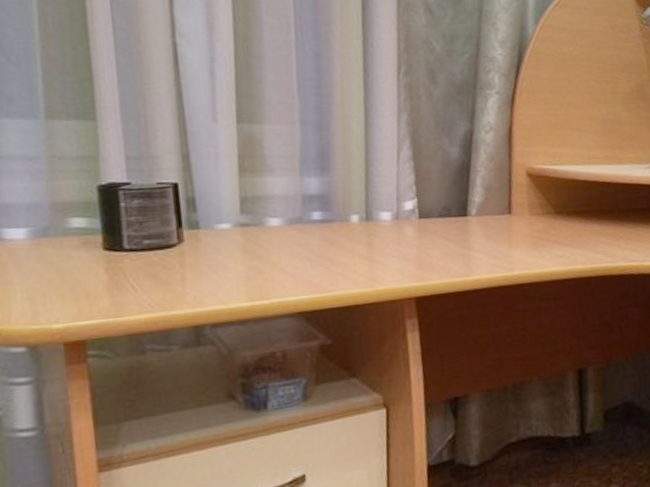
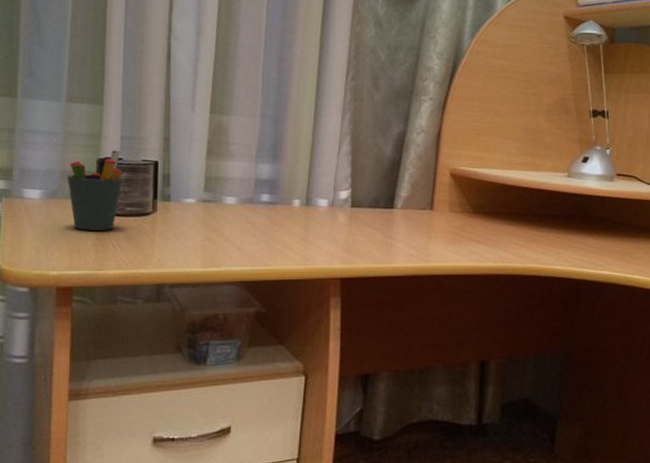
pen holder: none [59,172,136,272] -> present [67,149,123,231]

